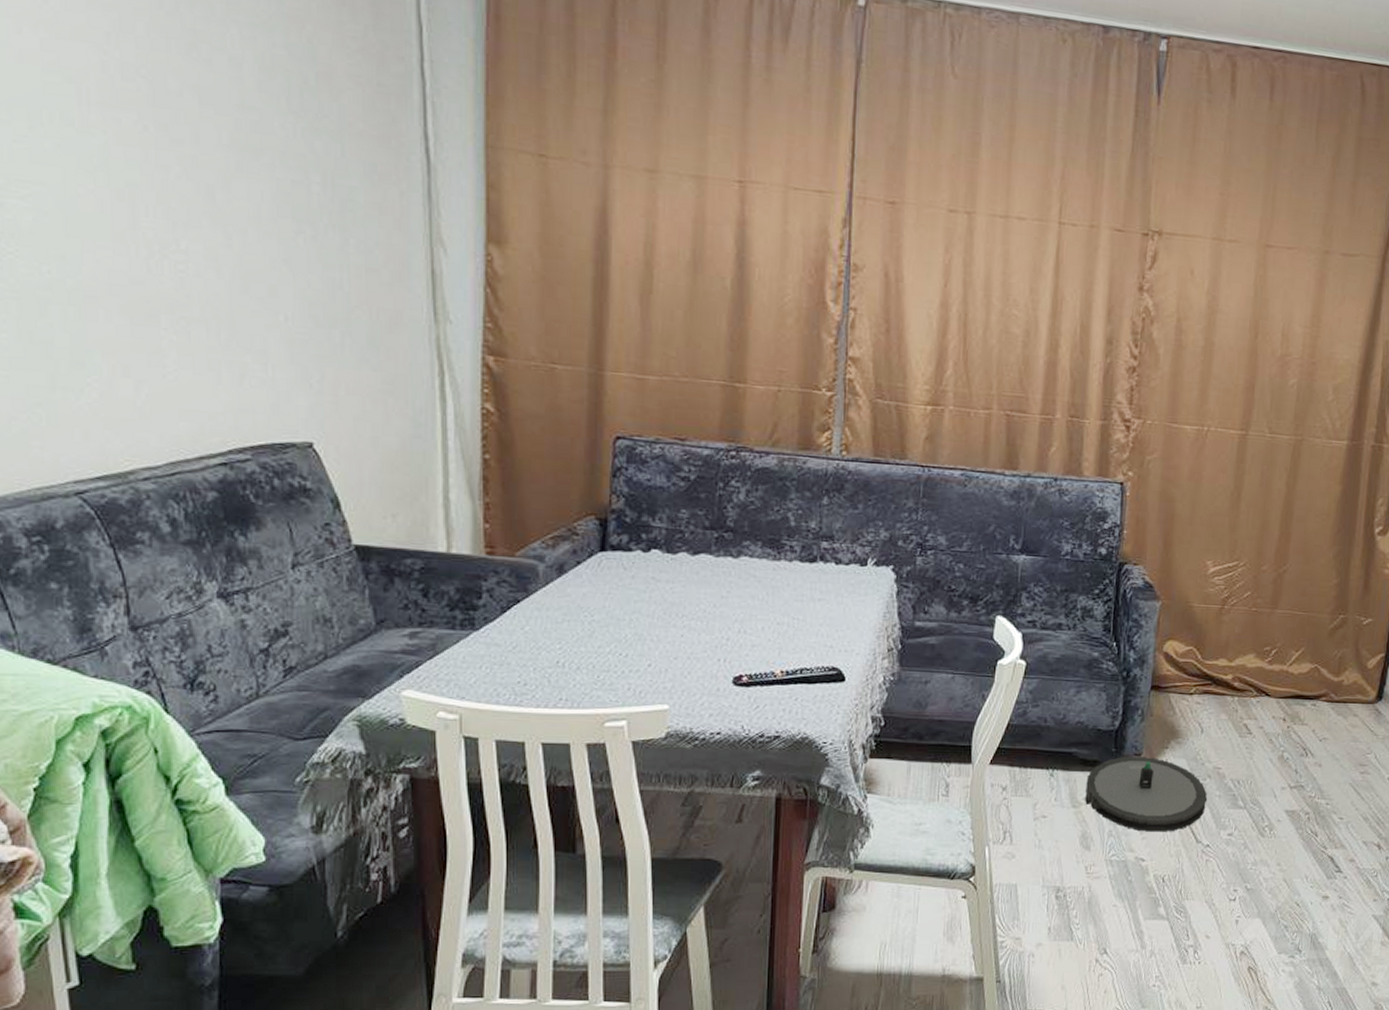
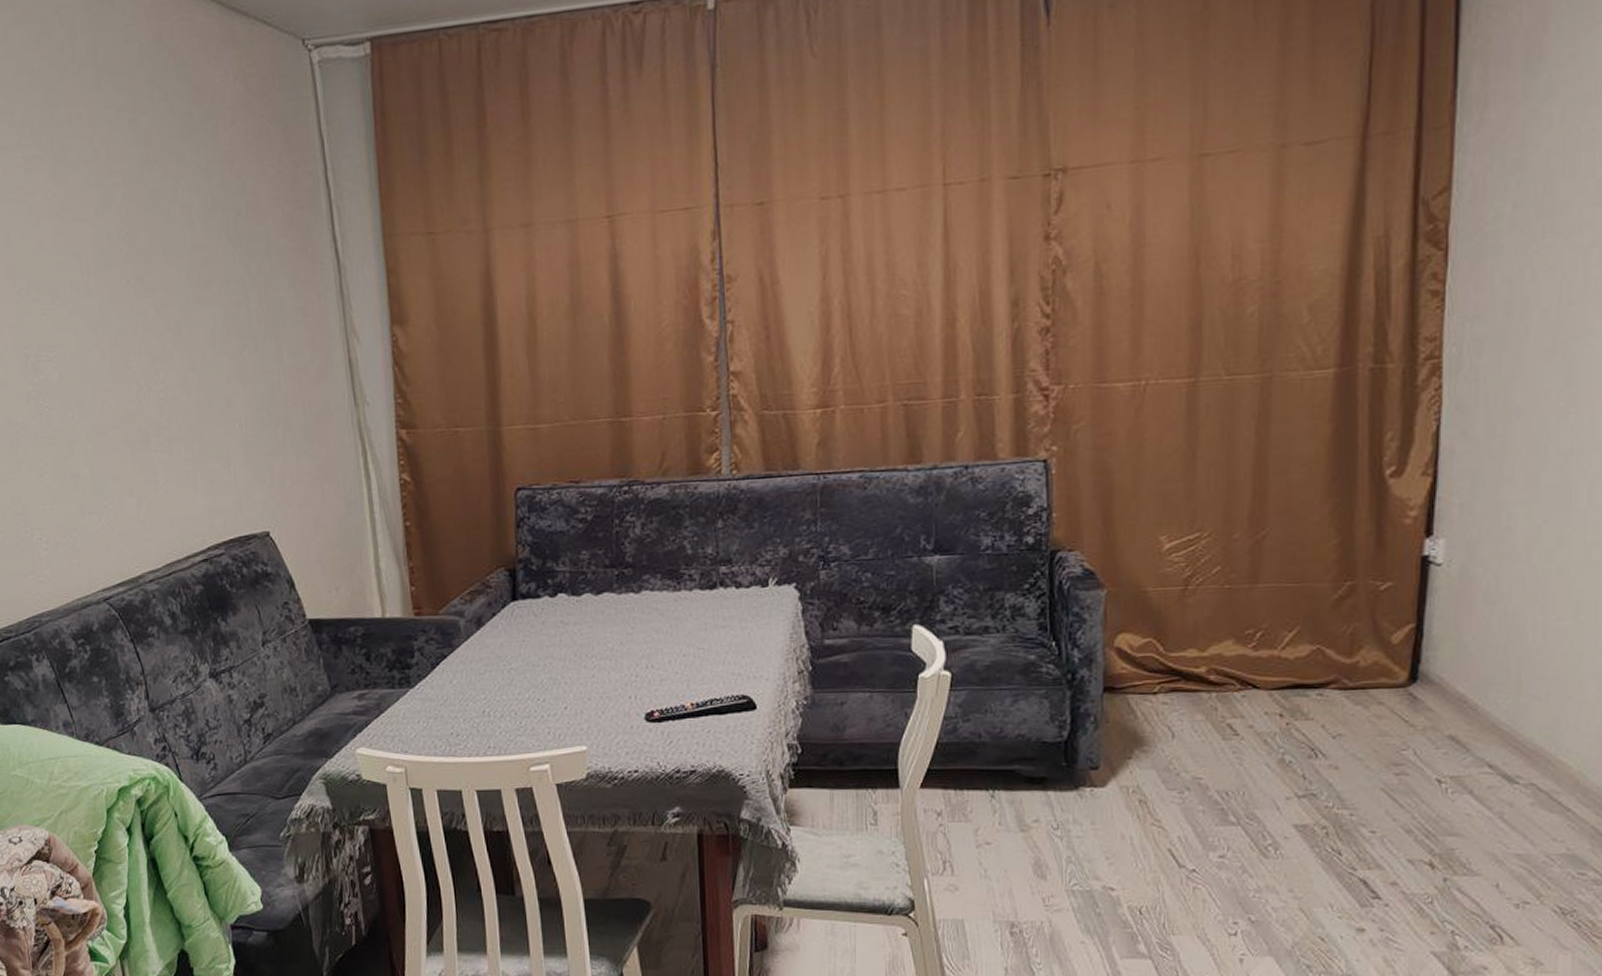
robot vacuum: present [1085,757,1208,832] -> none [1034,770,1188,857]

